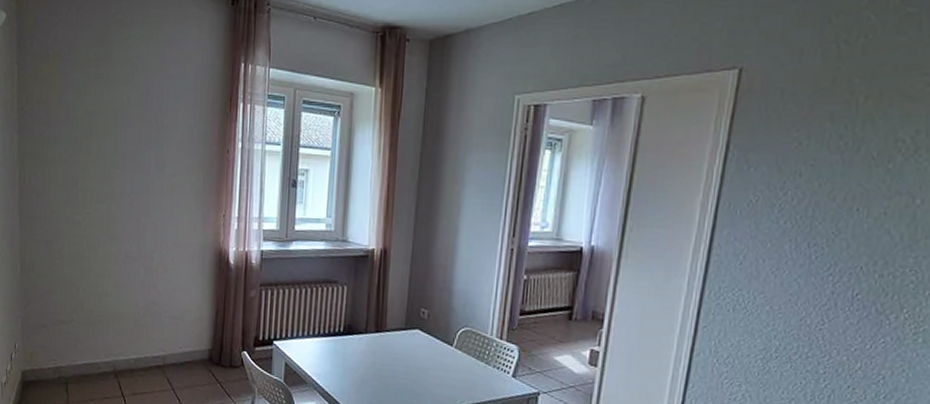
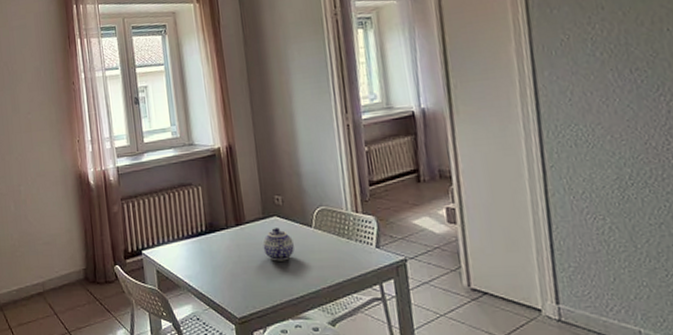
teapot: none [399,340,431,375] -> present [262,227,294,261]

